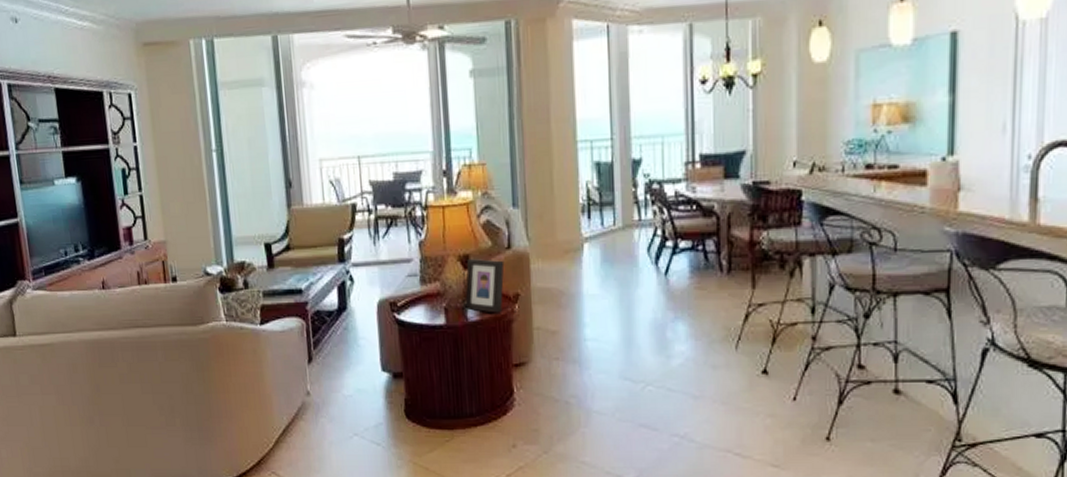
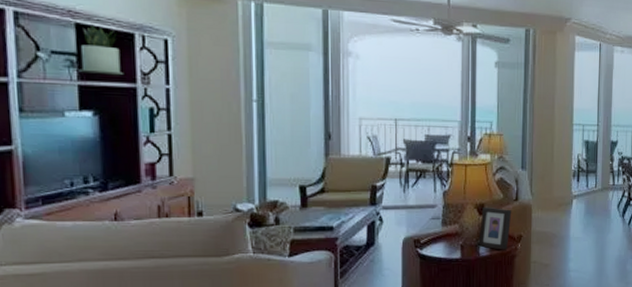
planter: none [60,88,98,140] -> present [78,25,124,76]

